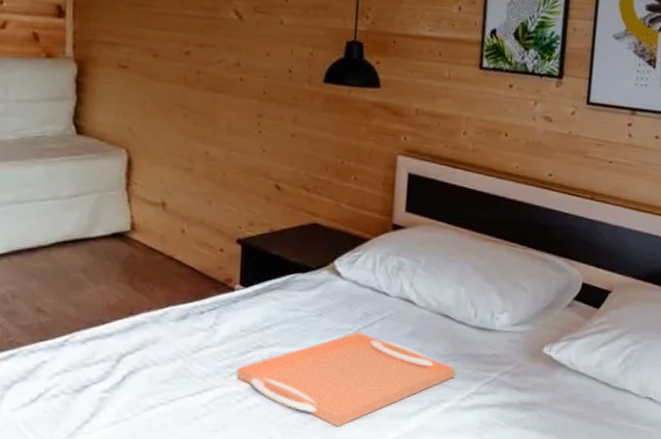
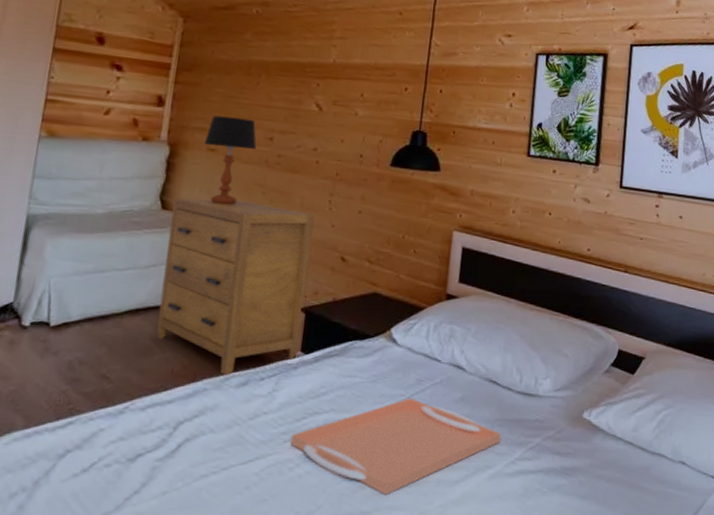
dresser: none [86,121,244,309] -> present [156,198,315,375]
table lamp: none [114,27,173,129] -> present [204,115,257,205]

